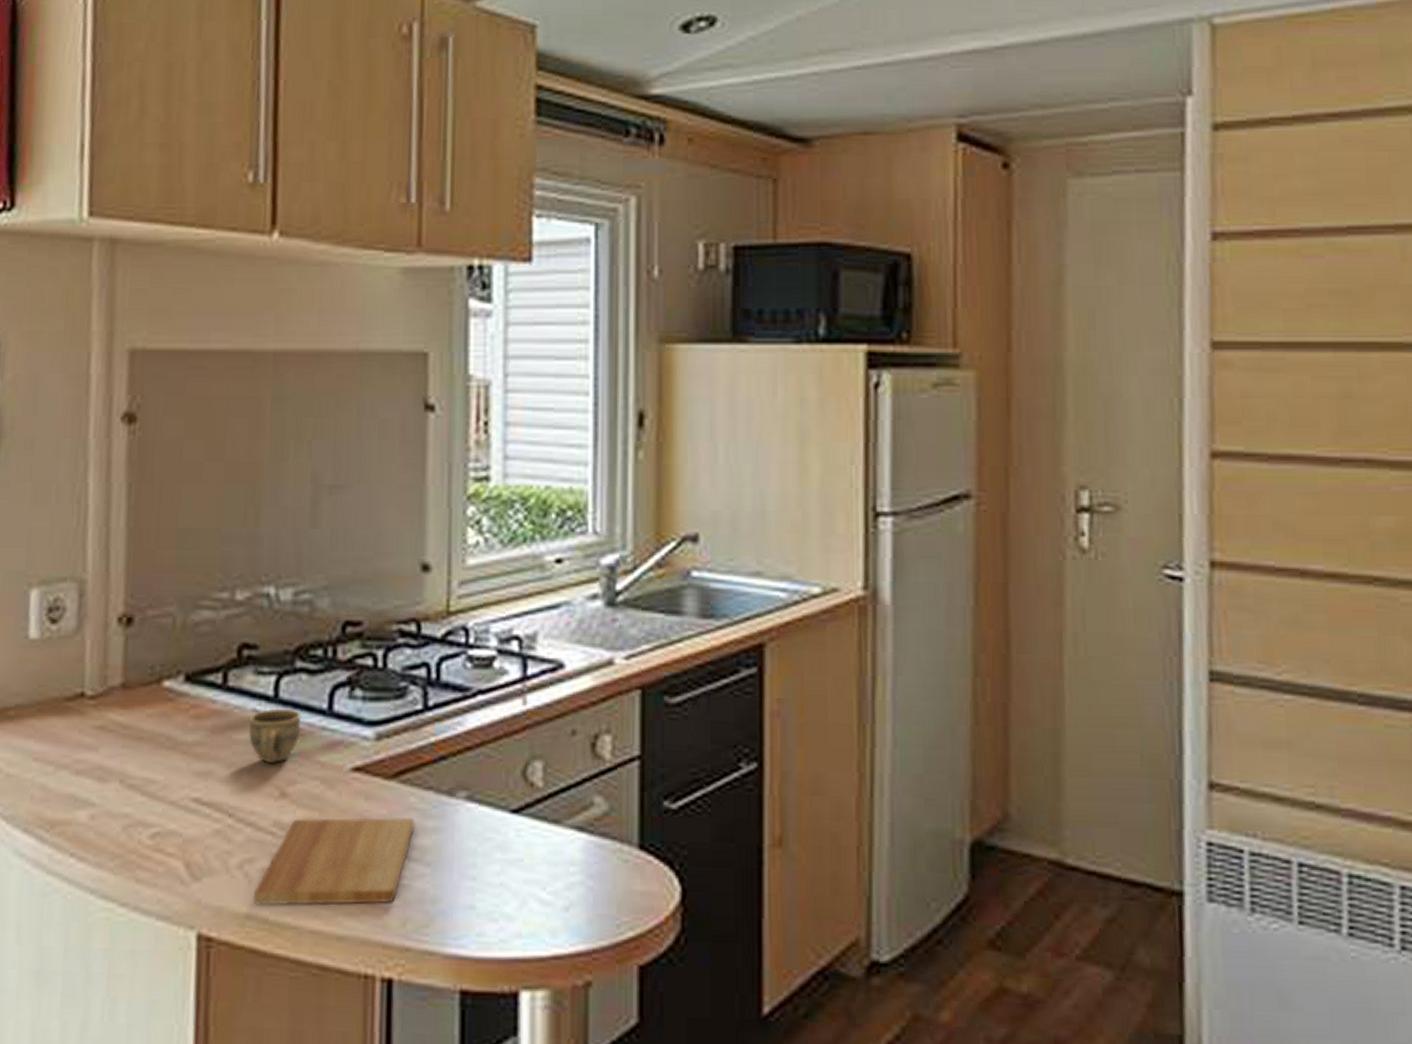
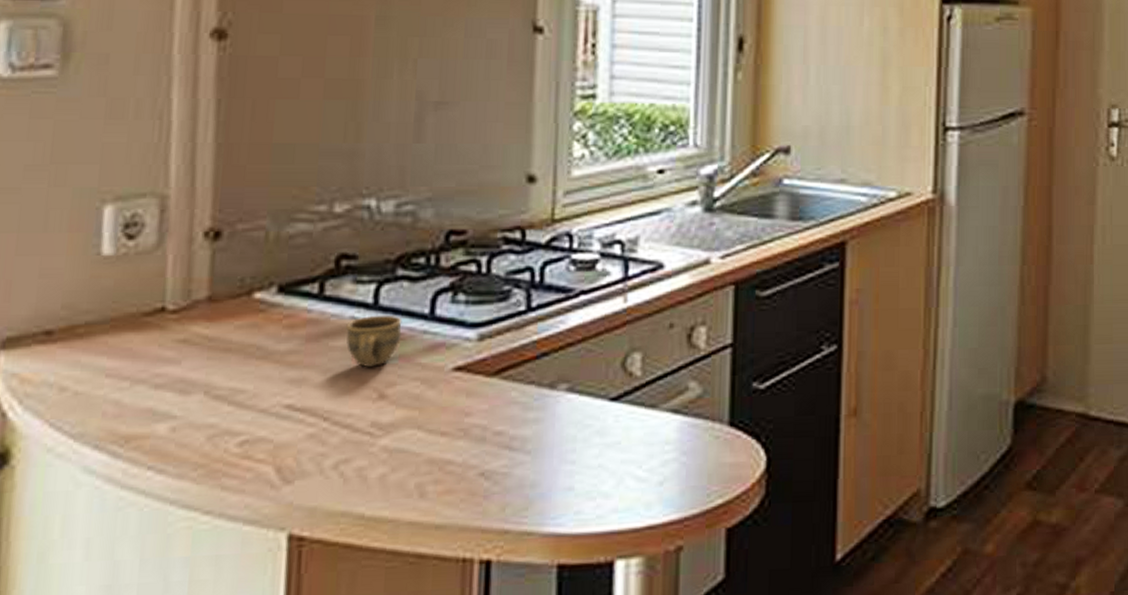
cutting board: present [252,816,415,906] -> none [348,410,516,503]

